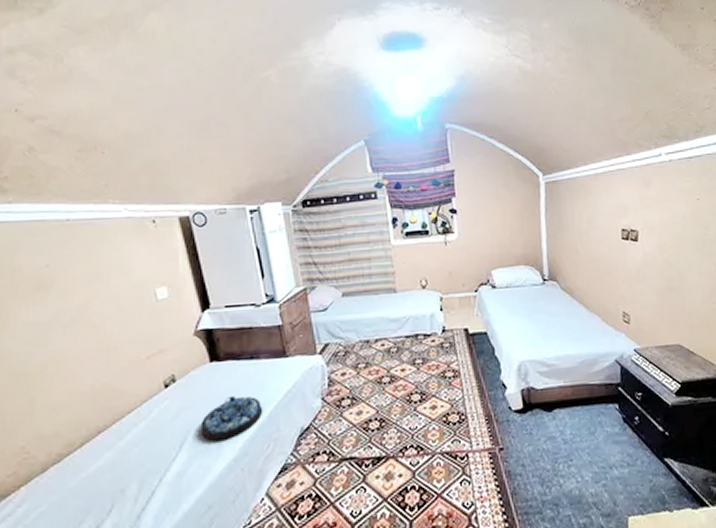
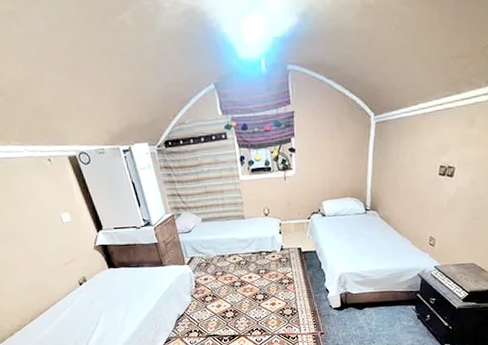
serving tray: present [200,395,263,443] -> none [108,291,151,322]

